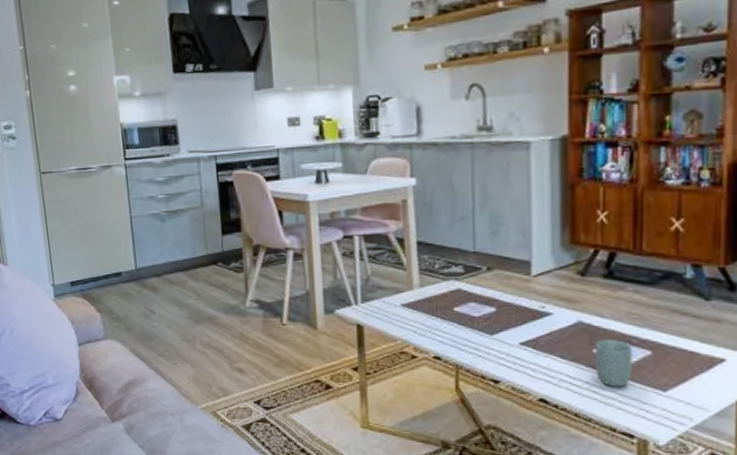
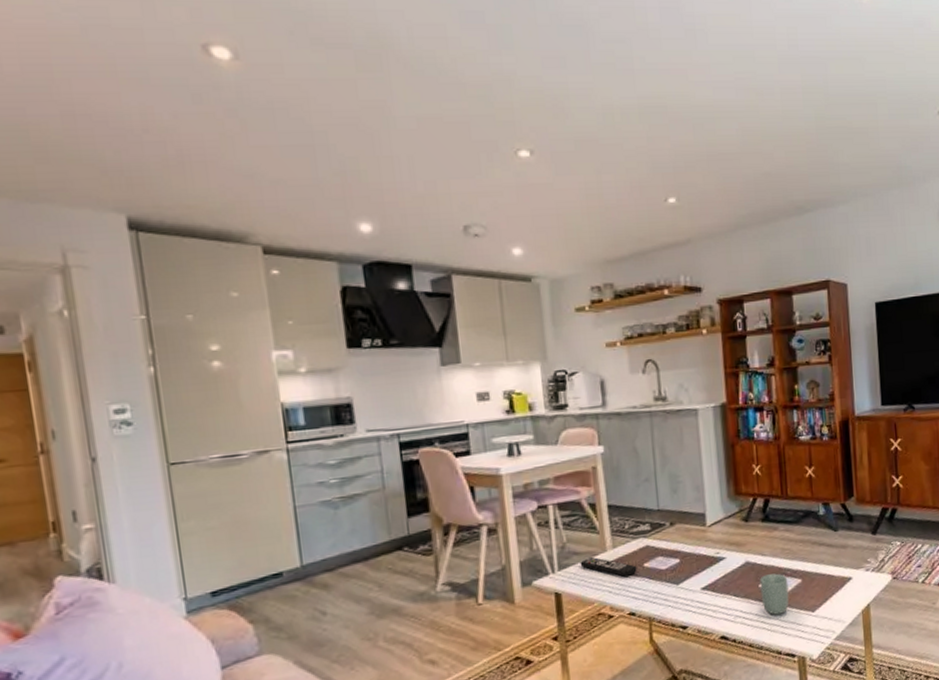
remote control: none [384,294,446,318] -> present [580,557,637,577]

